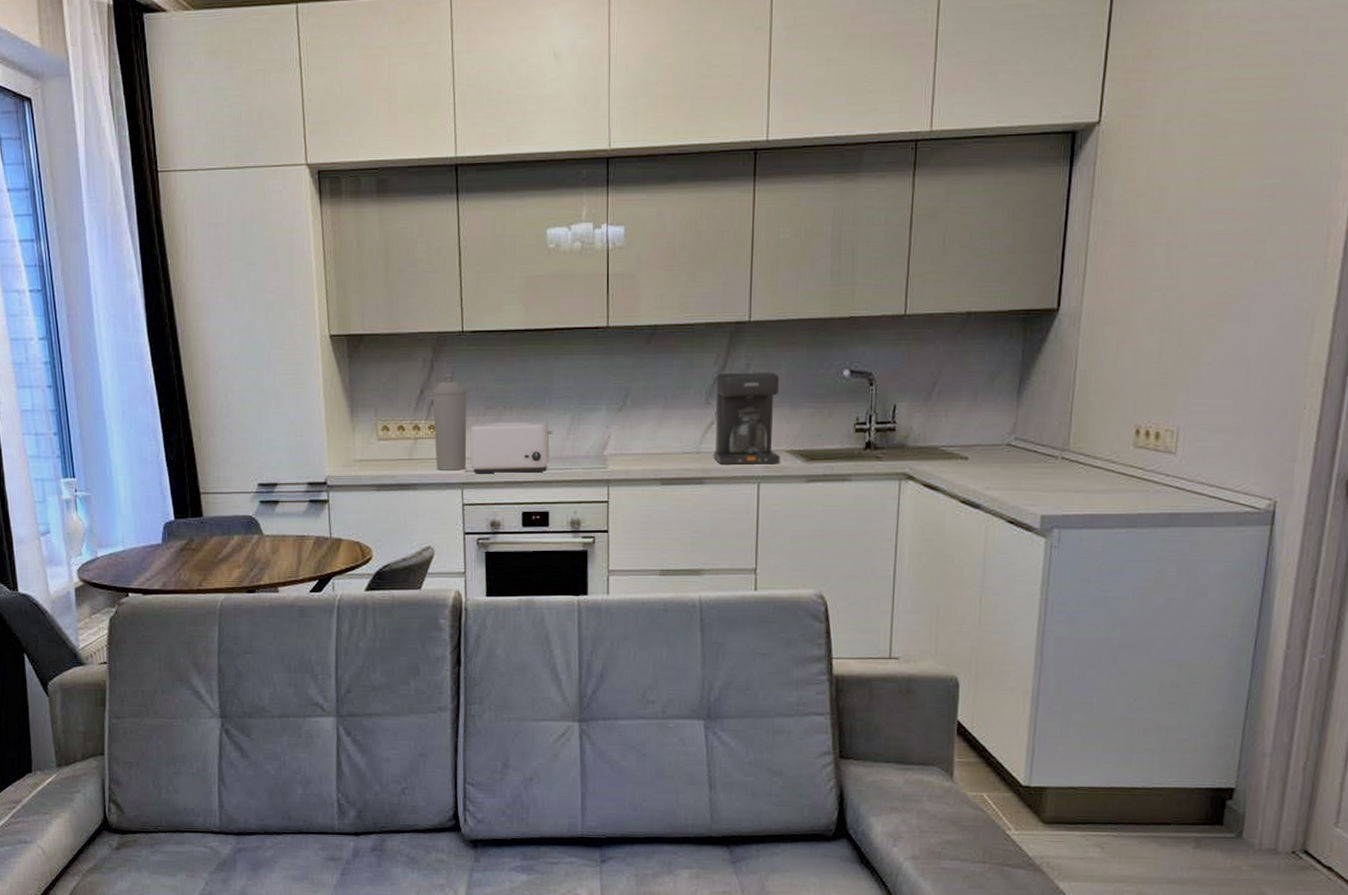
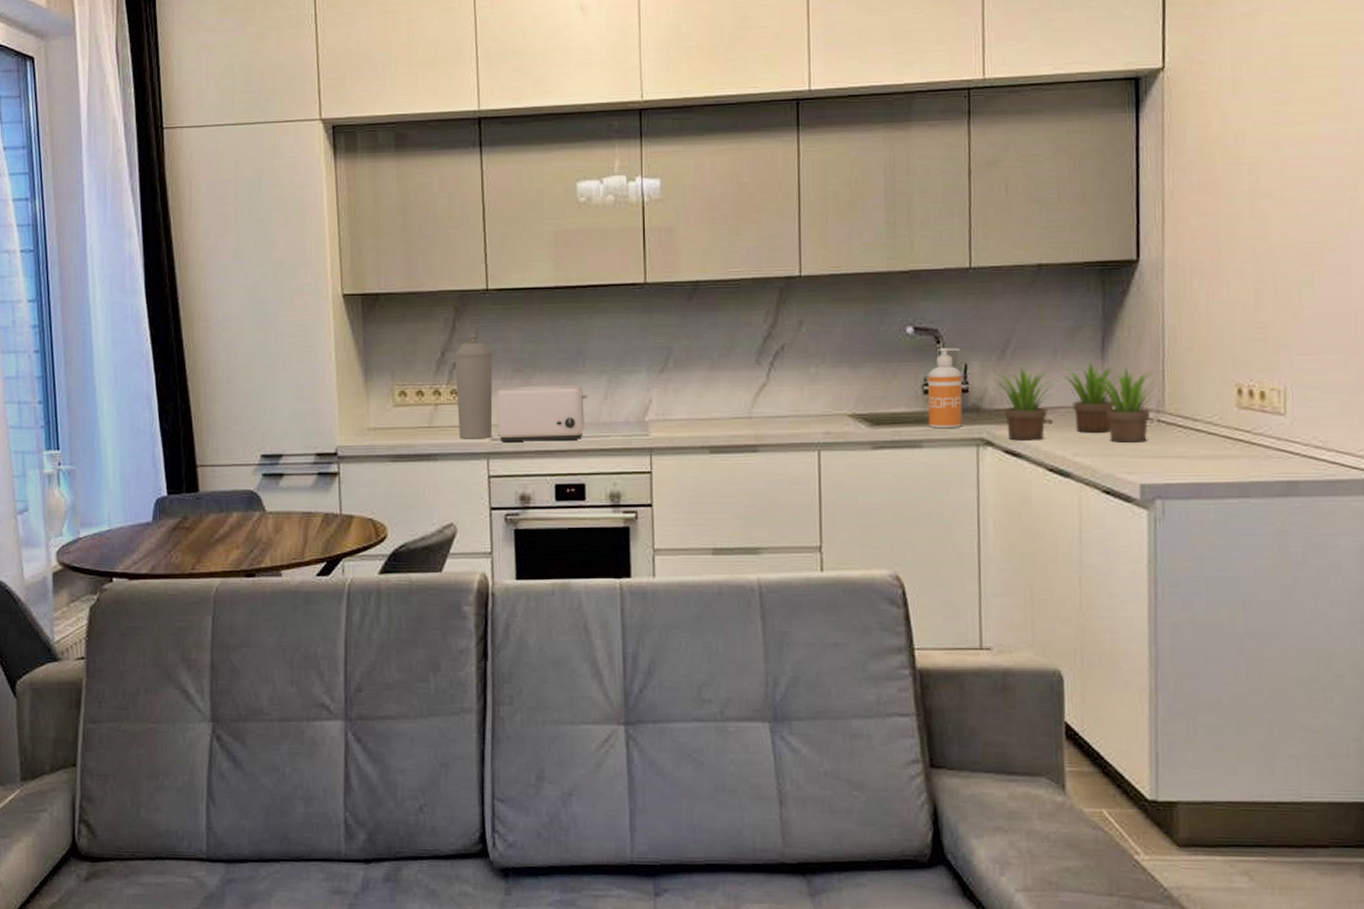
coffee maker: present [713,372,780,466] -> none [766,330,842,432]
soap dispenser: none [857,390,891,464] -> present [927,348,963,429]
plant: none [919,404,1066,478] -> present [993,362,1158,443]

